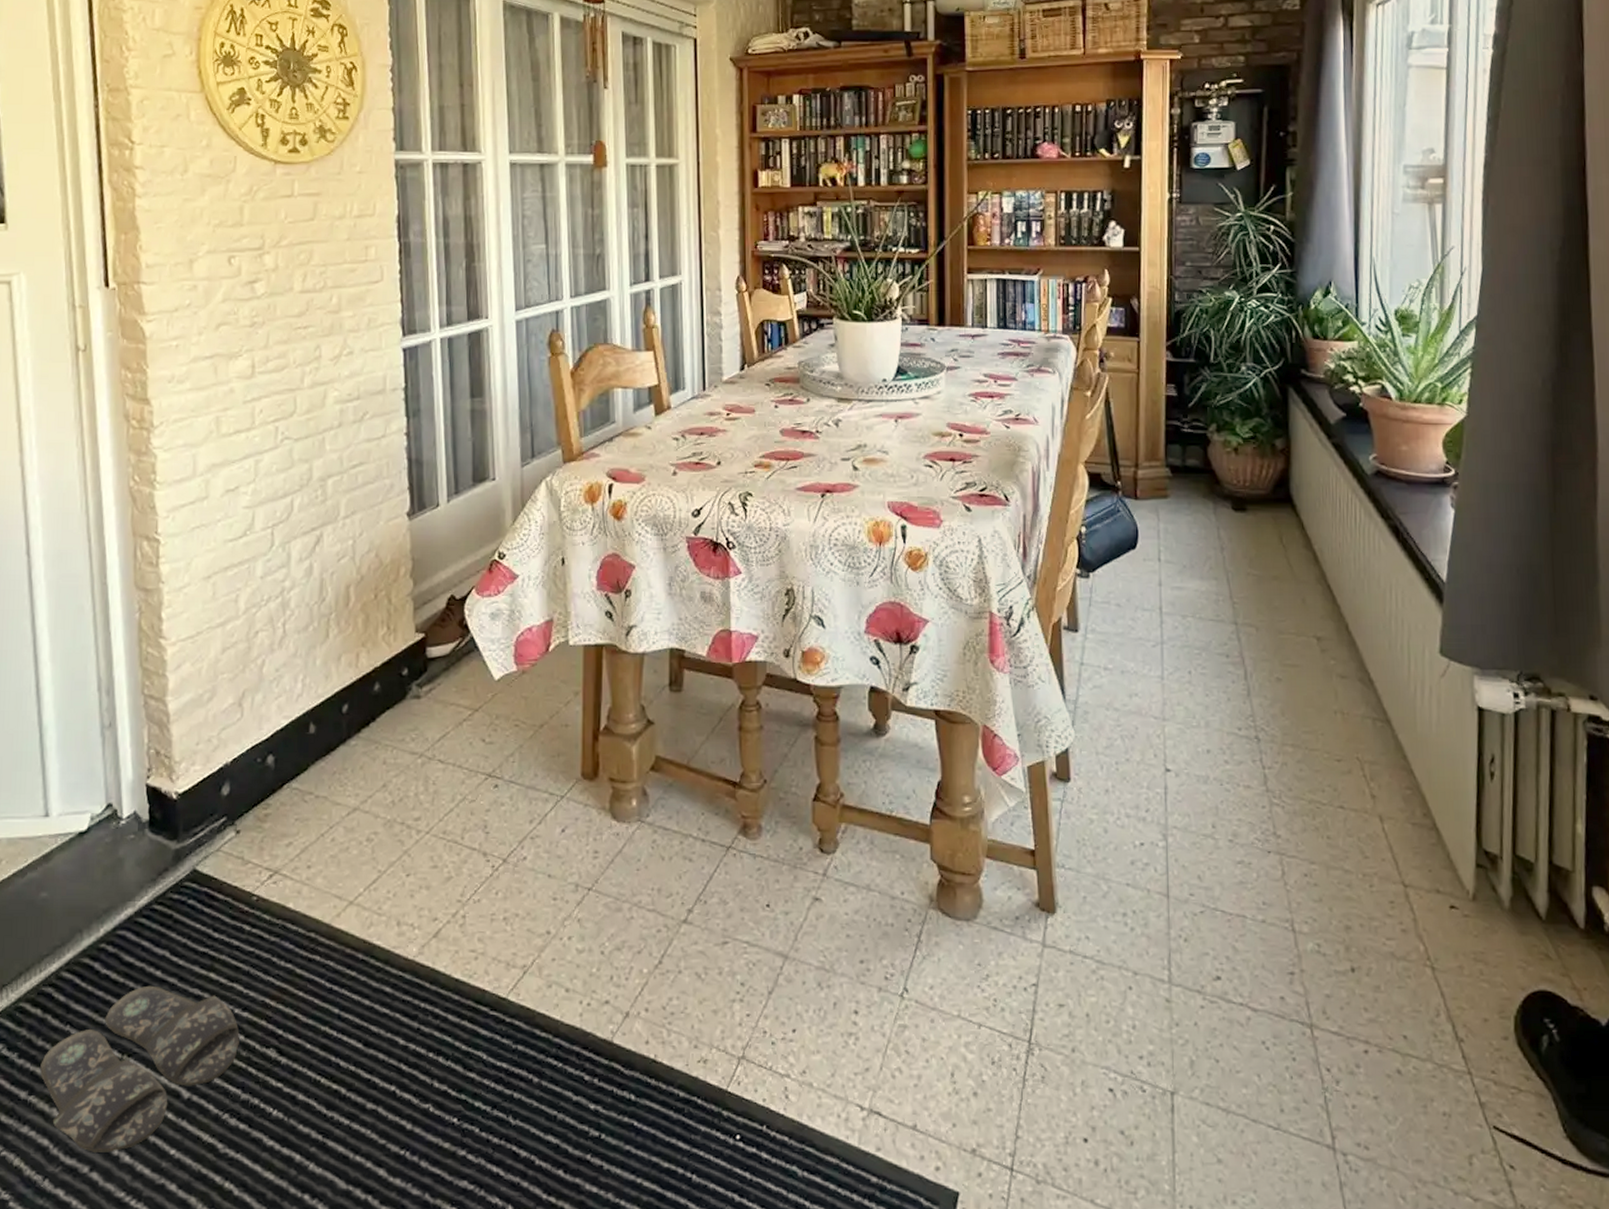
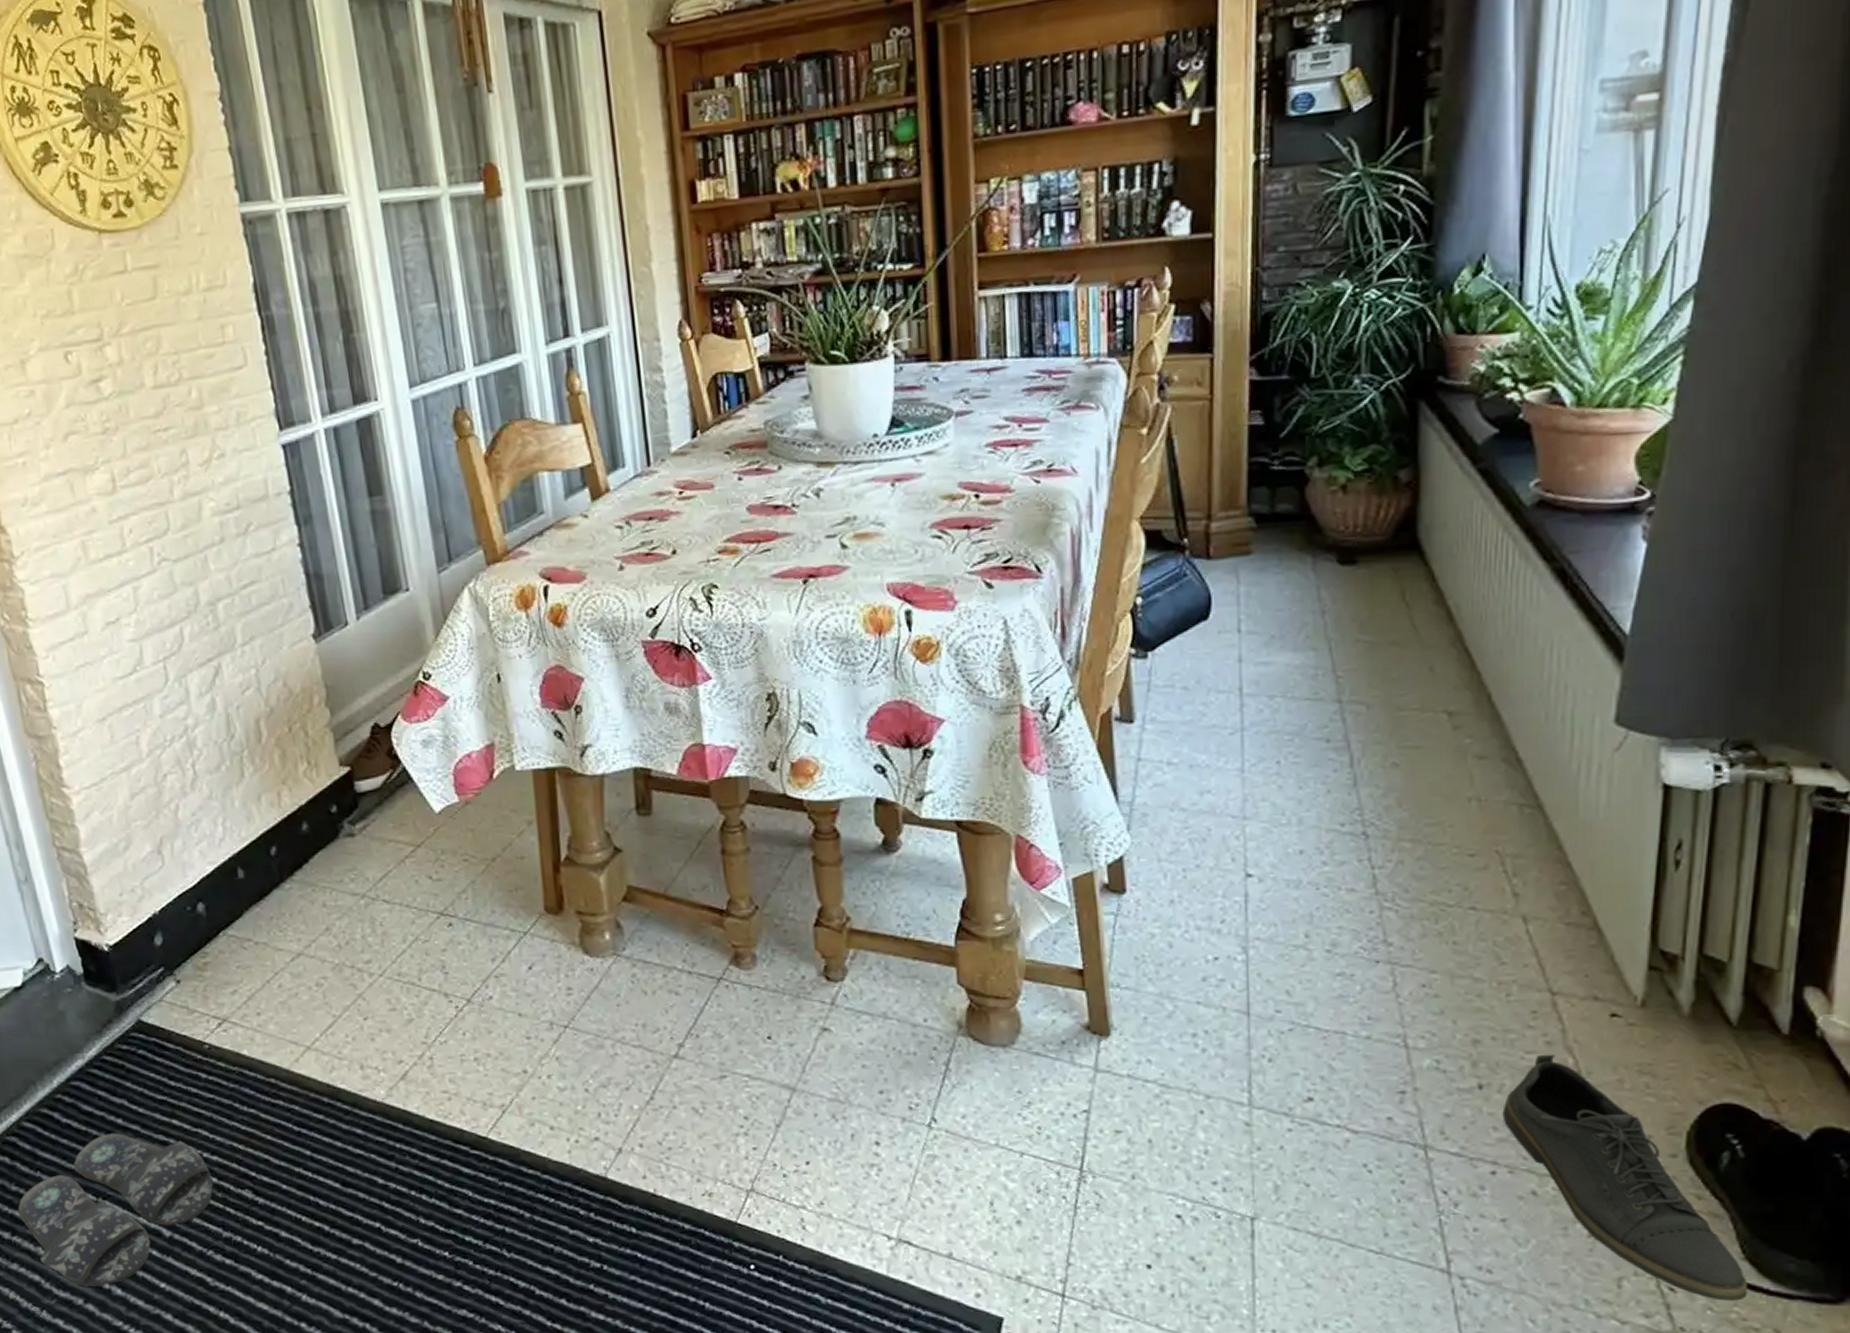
shoe: none [1371,941,1571,1178] -> present [1502,1054,1748,1301]

